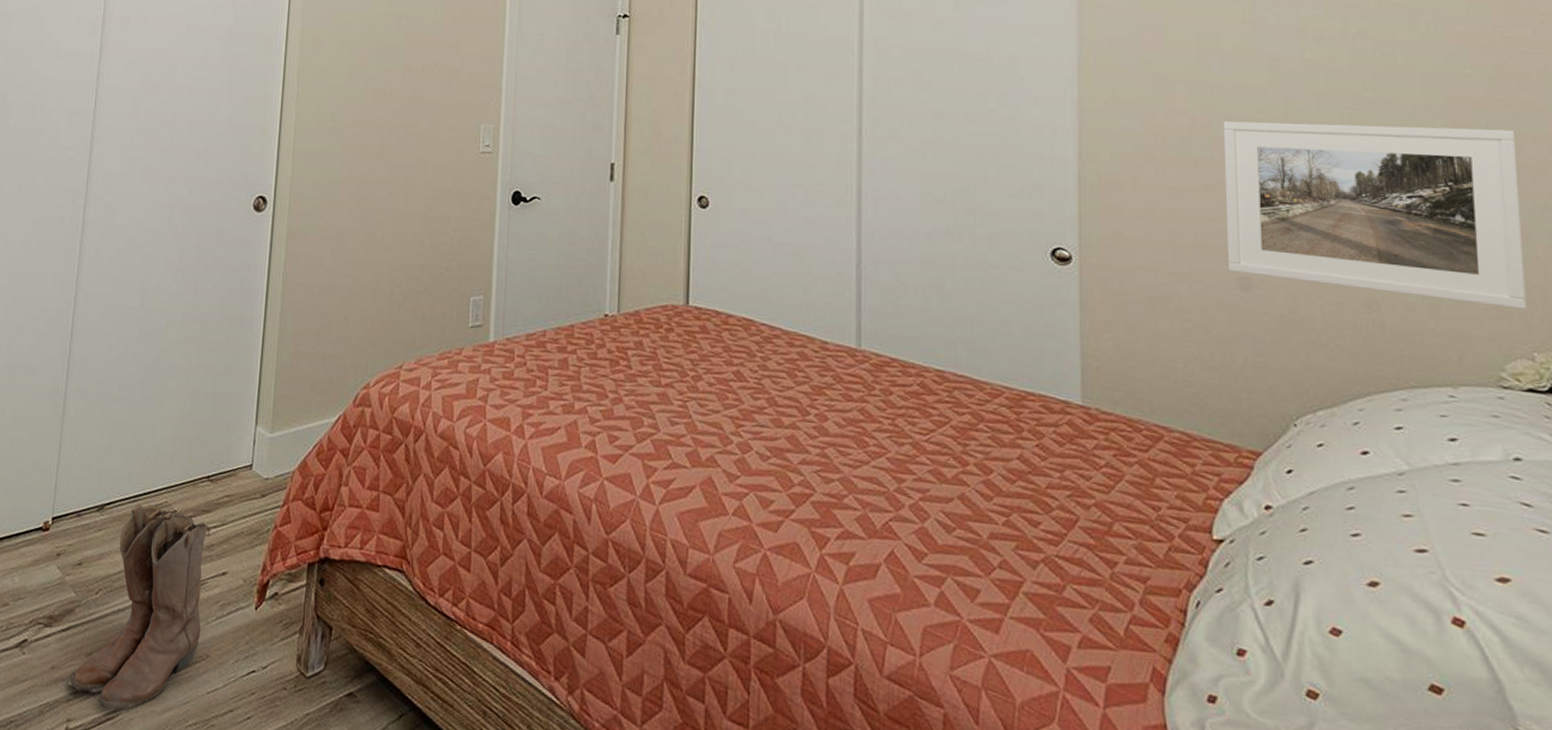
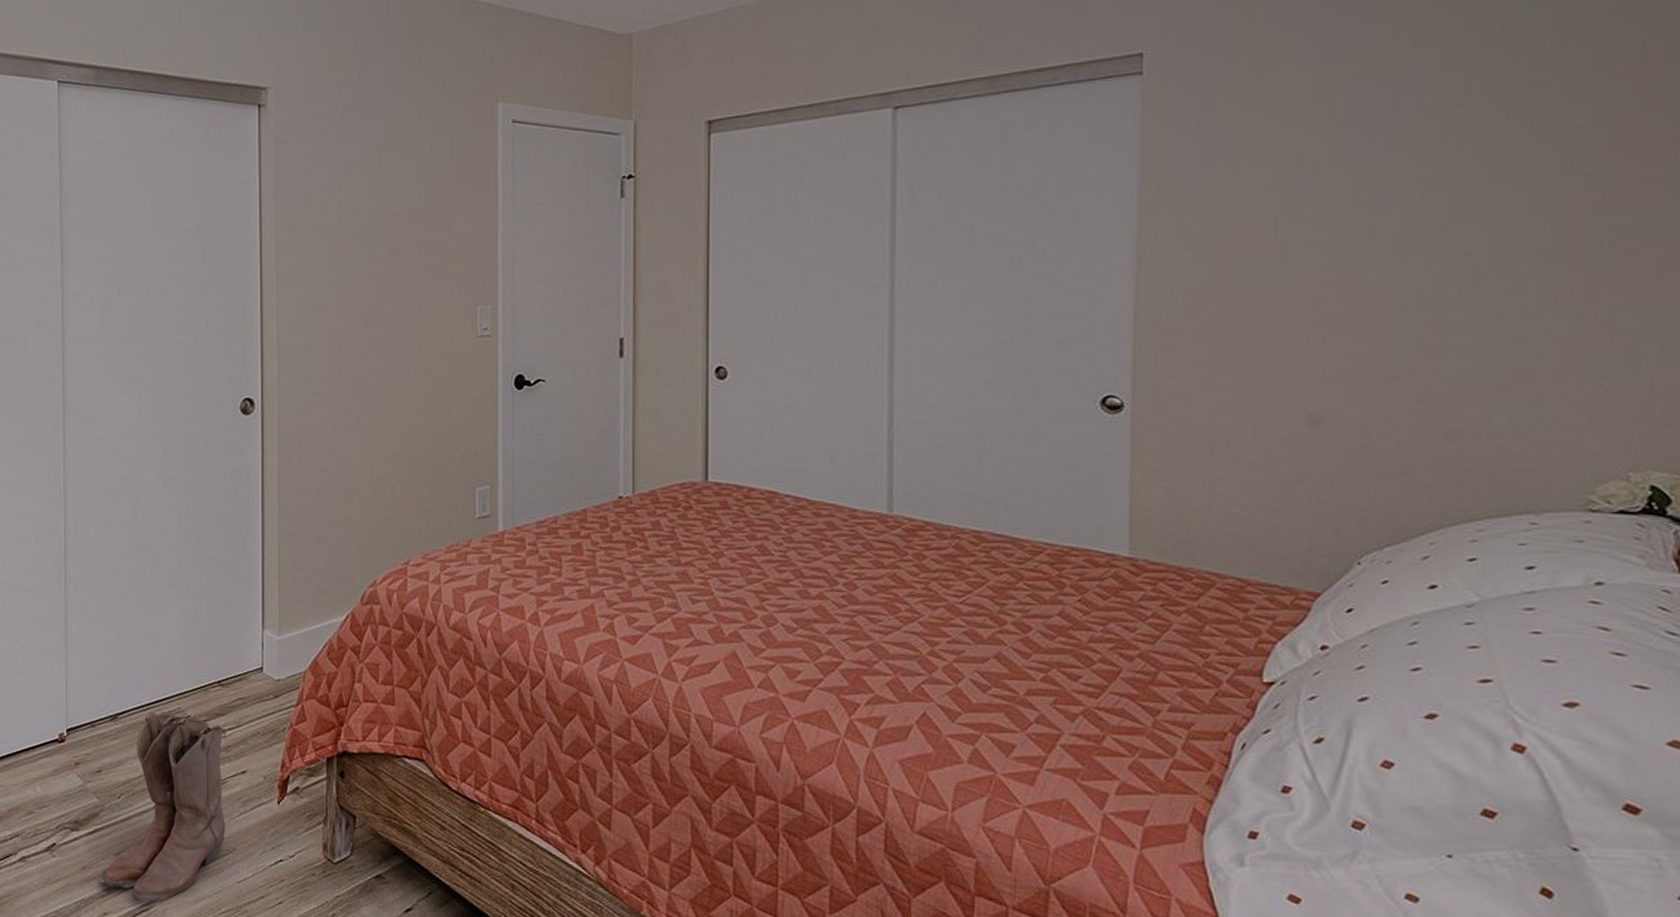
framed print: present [1223,121,1528,309] -> none [1295,233,1634,427]

